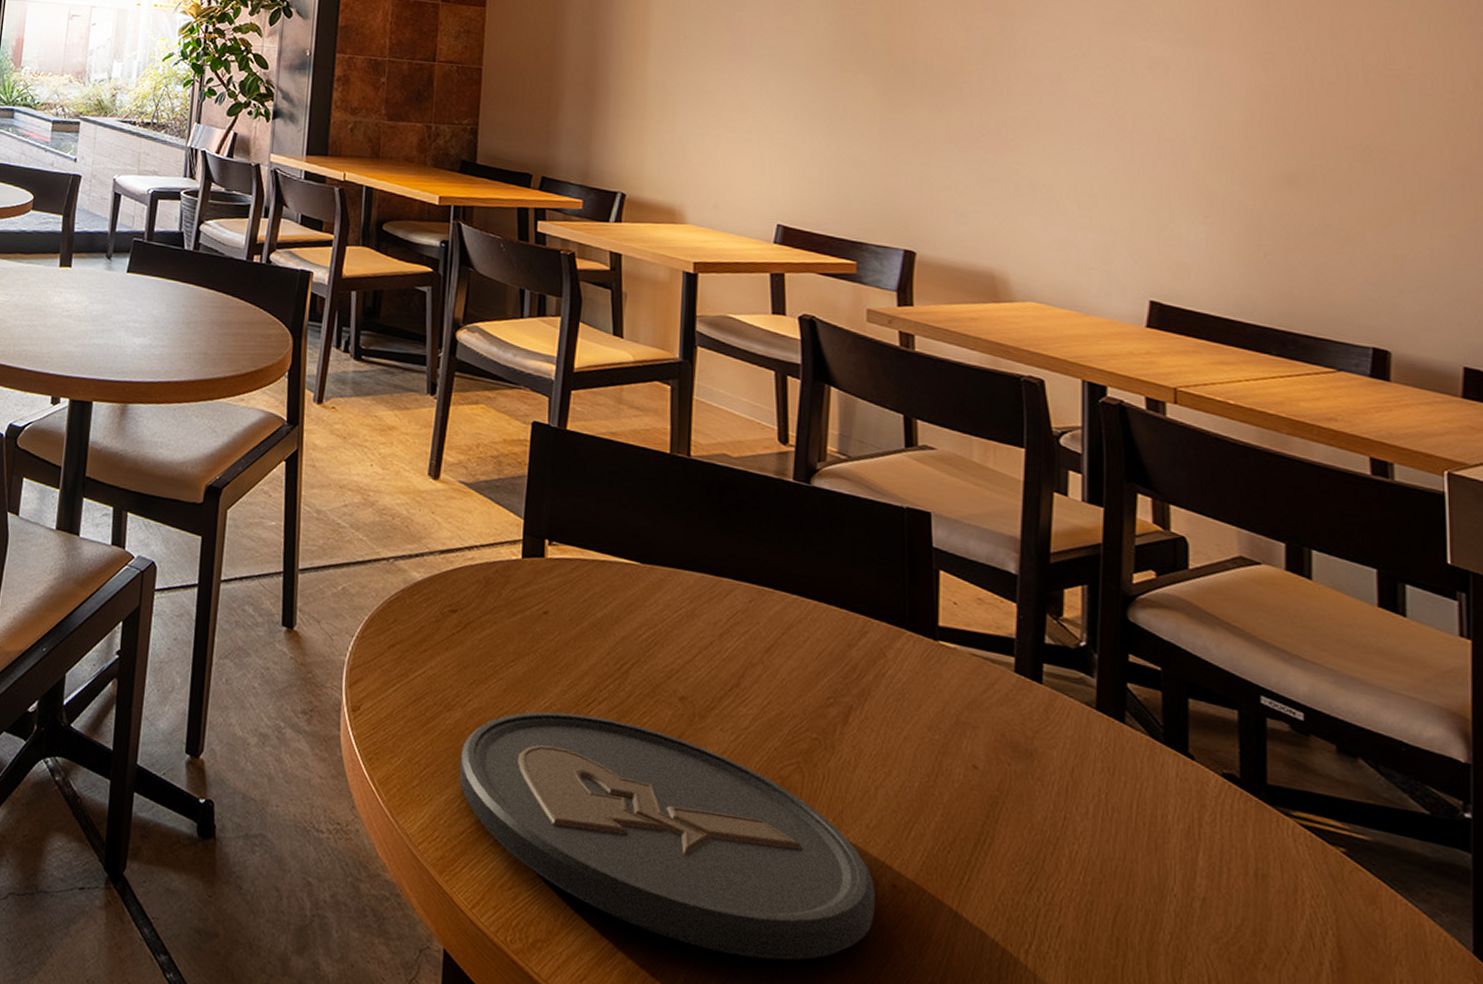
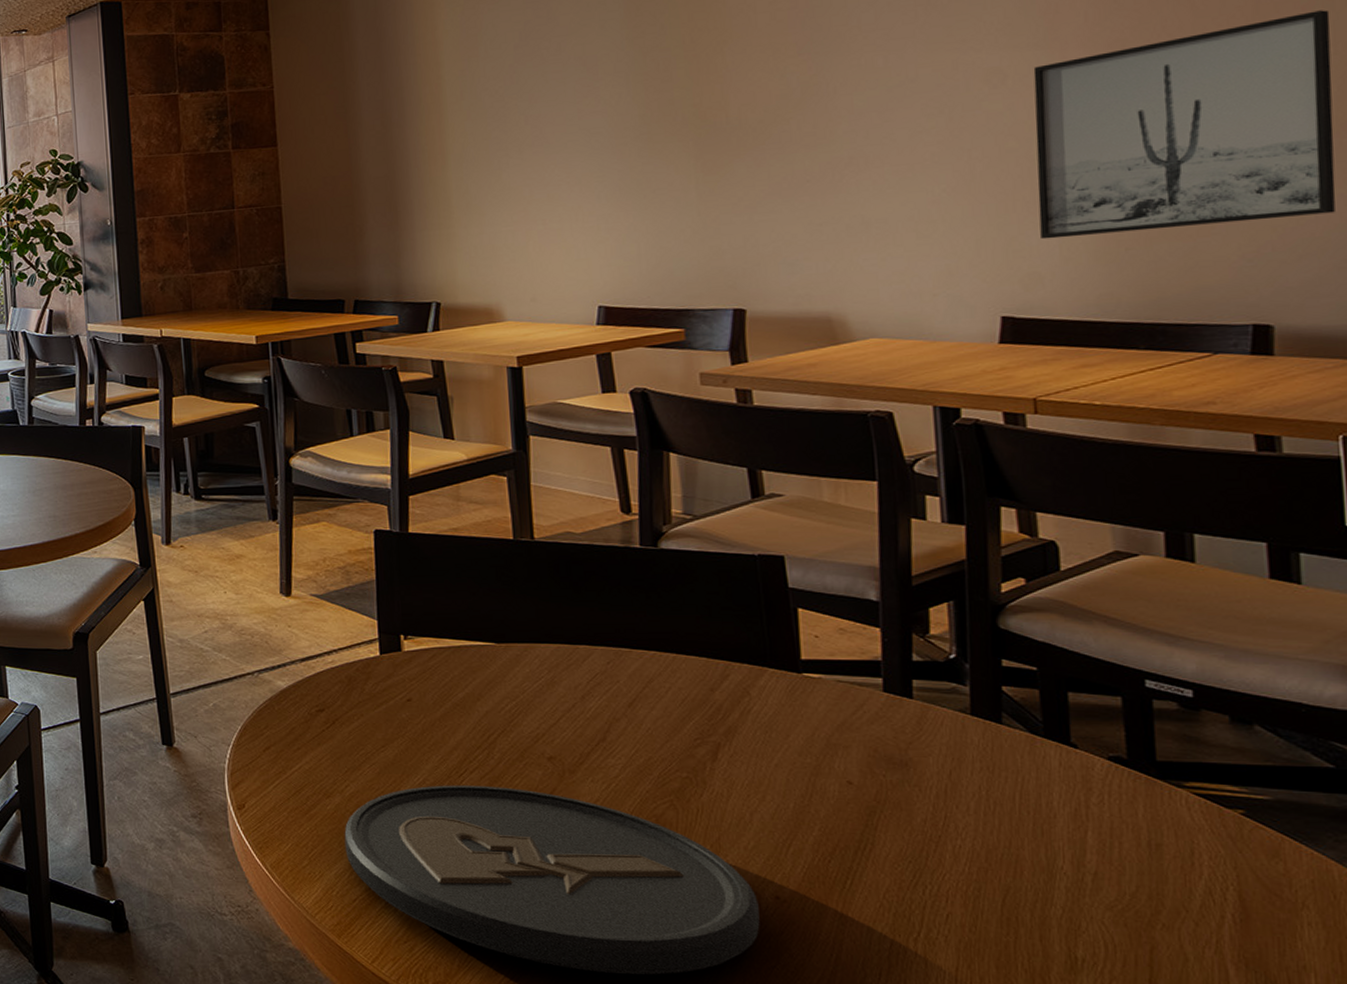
wall art: none [1190,58,1450,252] -> present [1033,9,1336,240]

